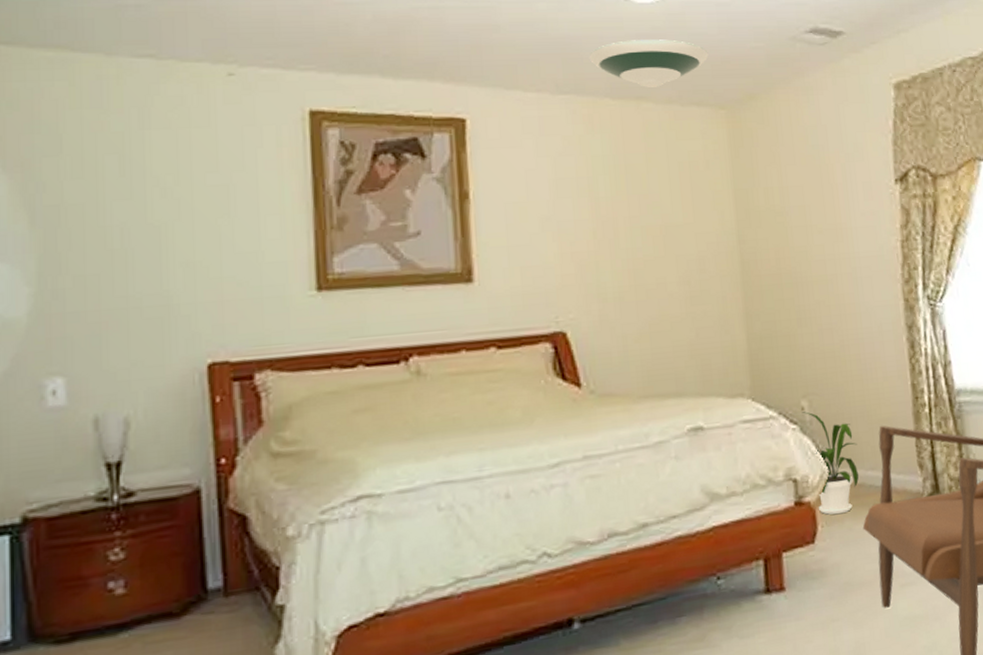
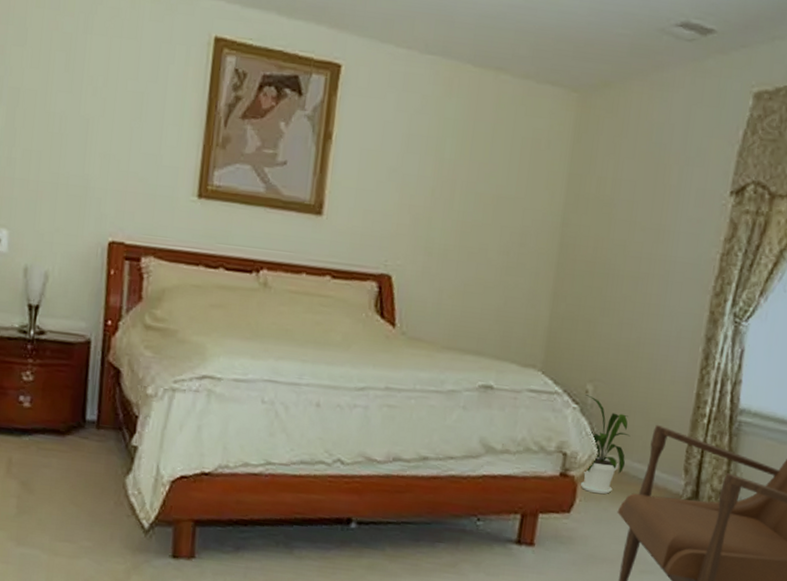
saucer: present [589,39,709,88] -> none [460,9,574,61]

